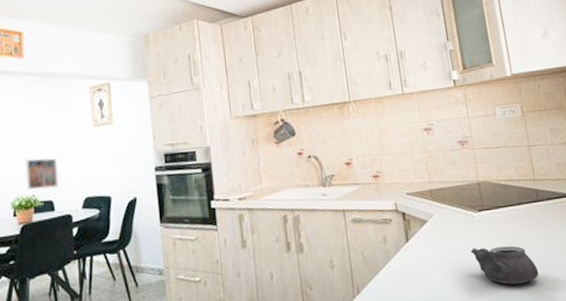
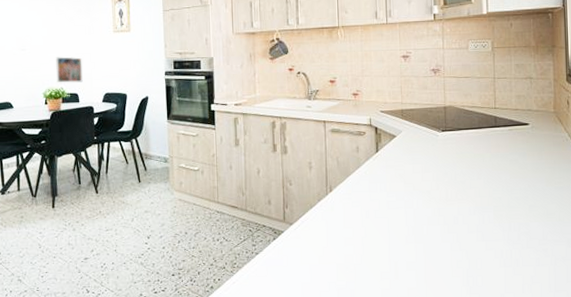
teapot: present [470,246,539,285] -> none [431,162,488,195]

